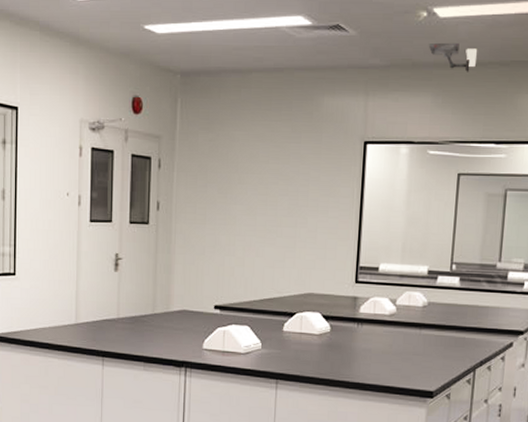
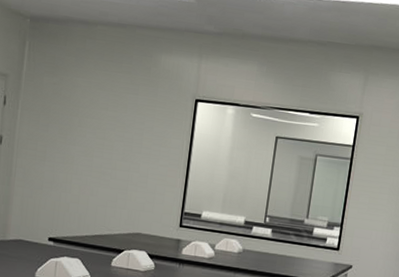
security camera: present [428,42,477,72] -> none [257,18,299,47]

